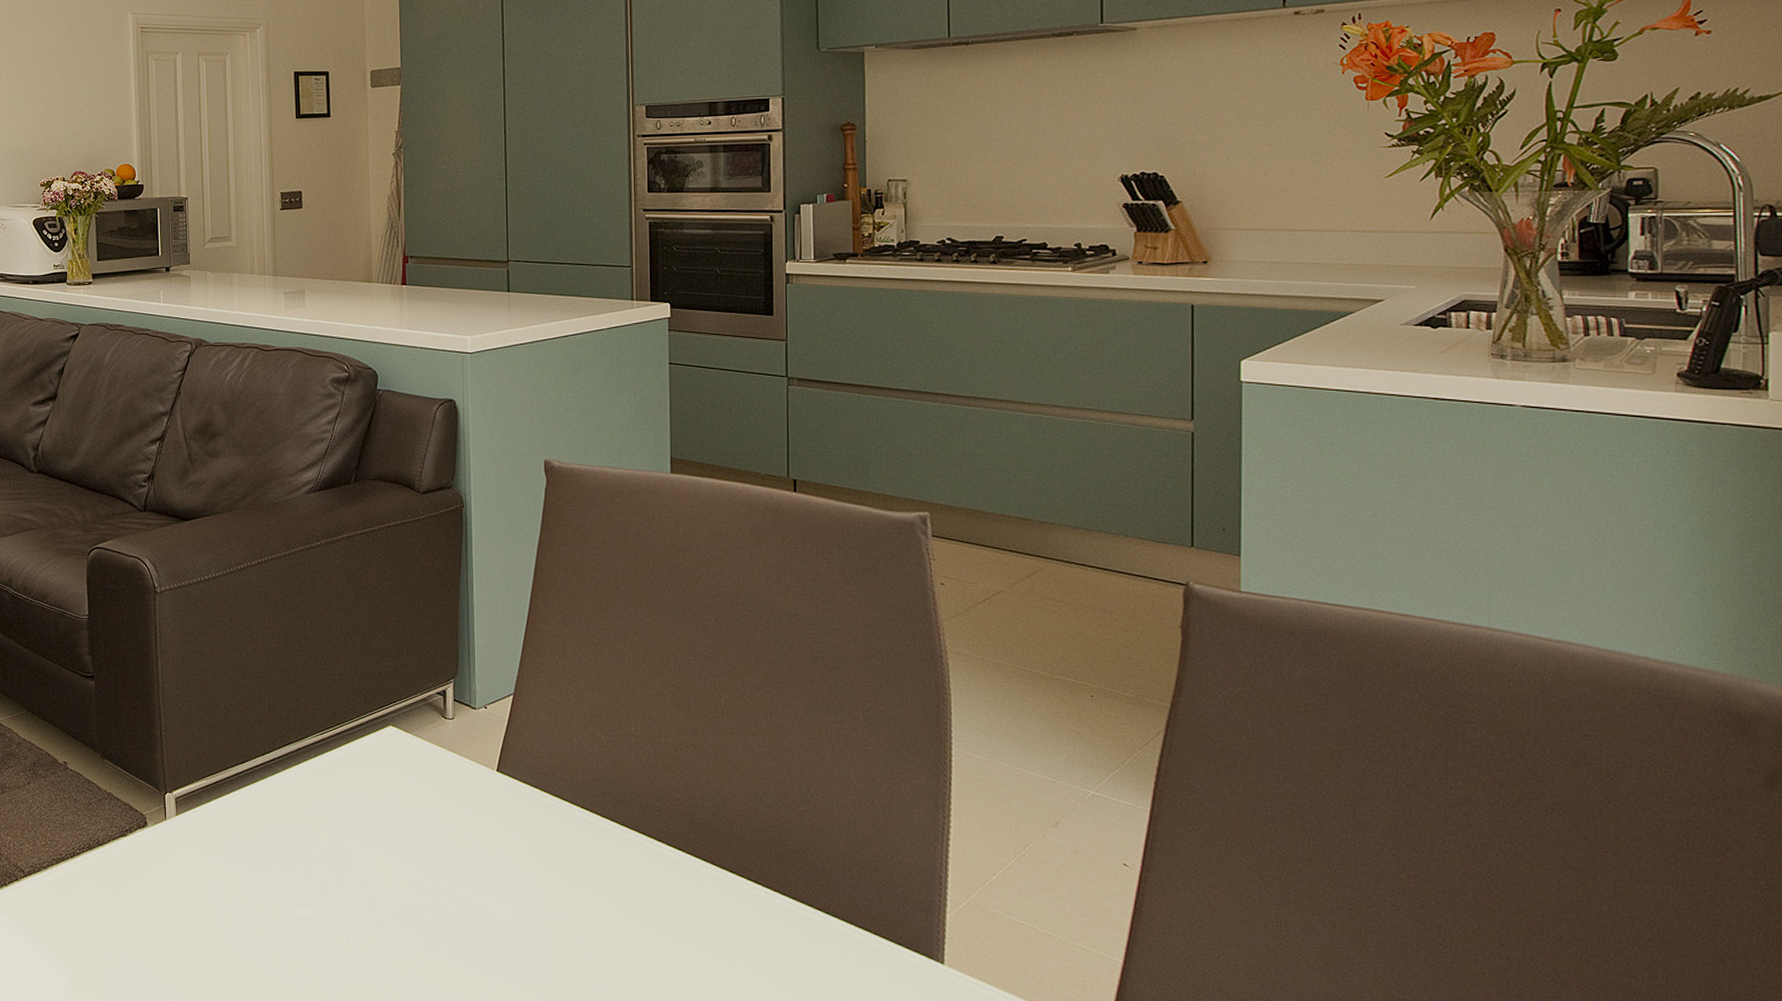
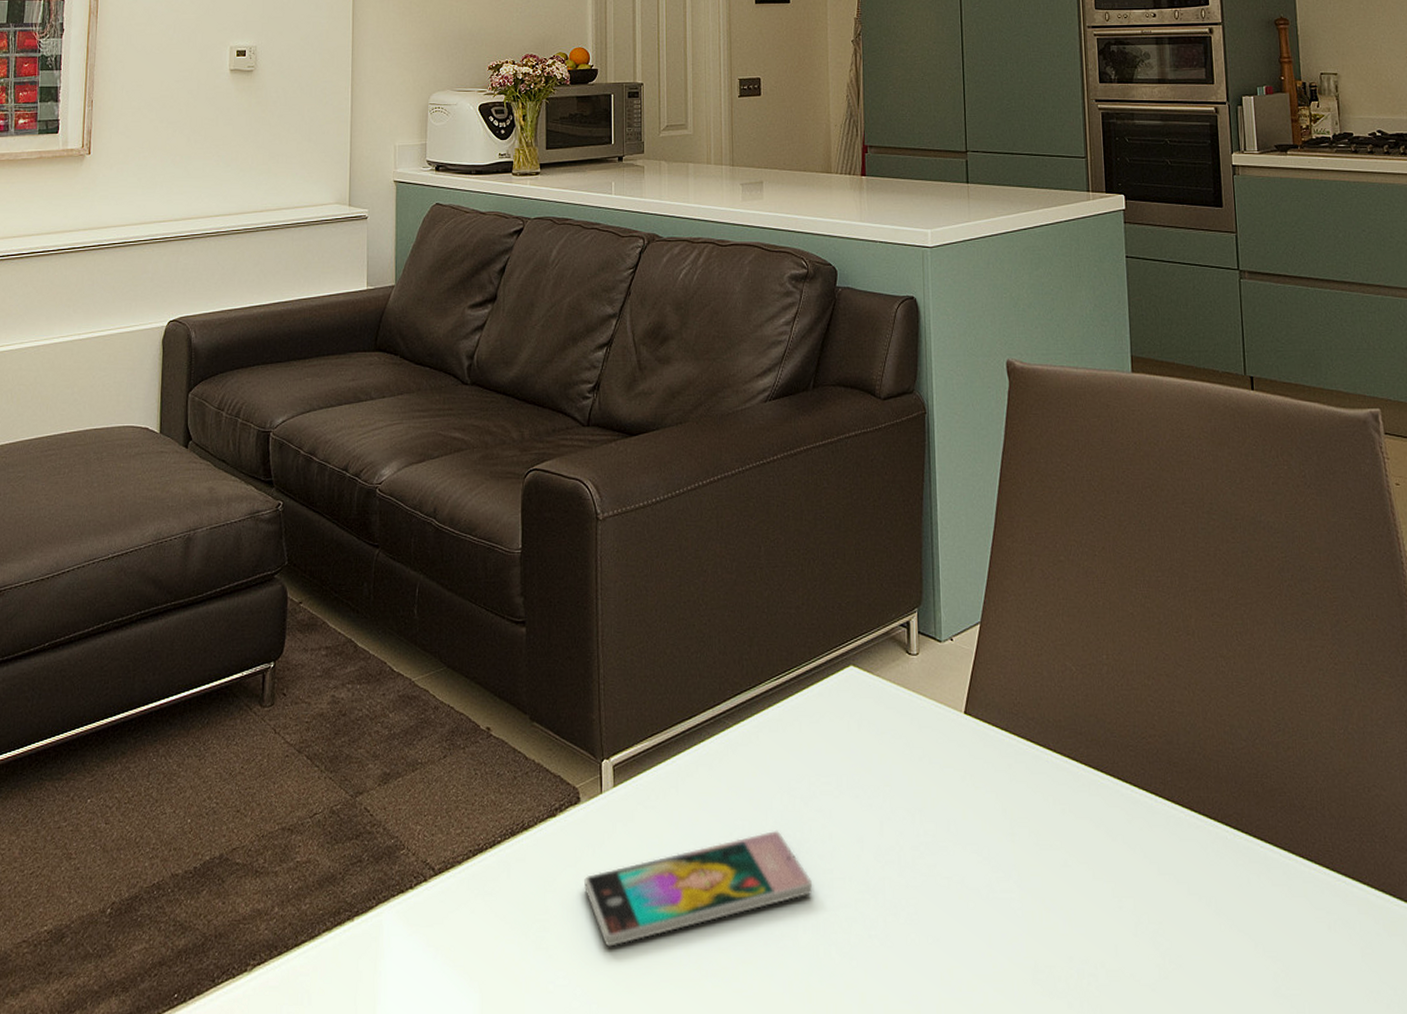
smartphone: none [153,858,355,942] -> present [584,830,813,947]

